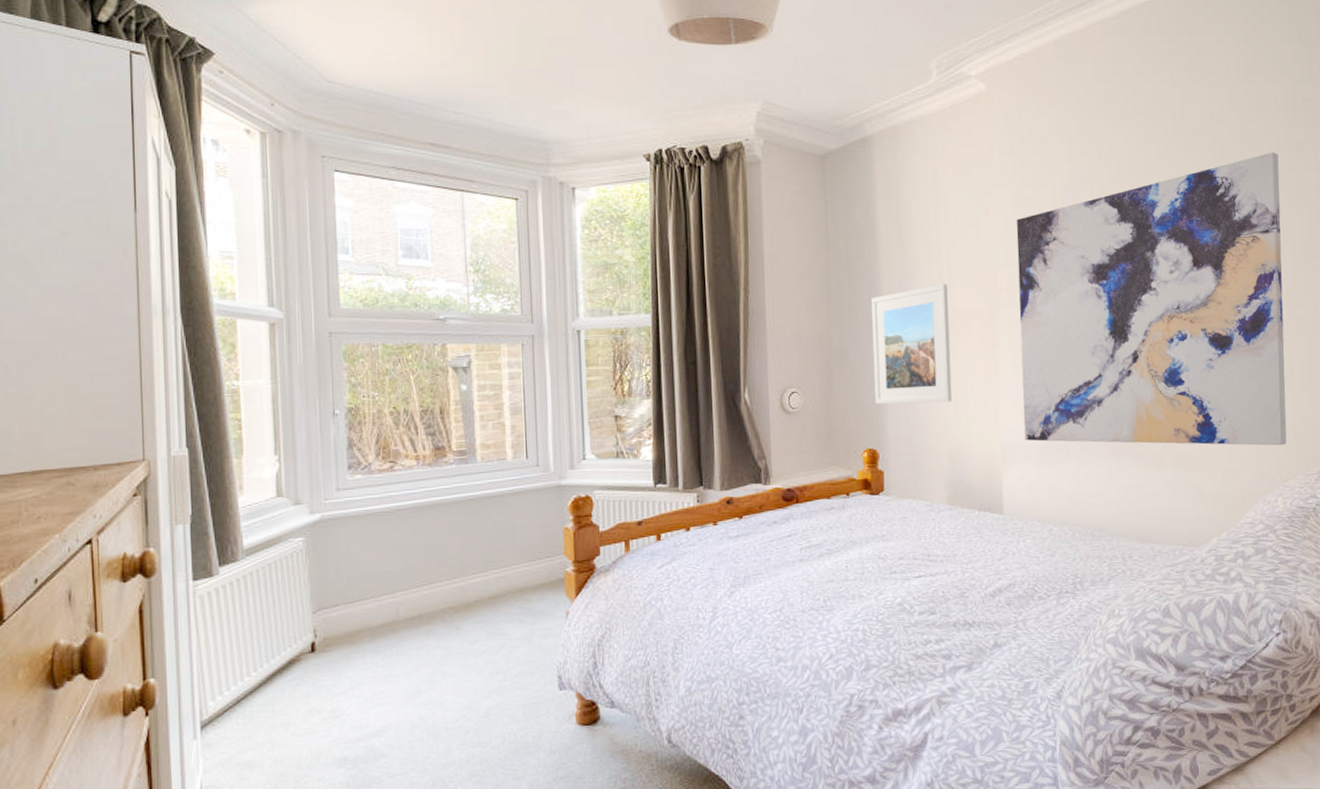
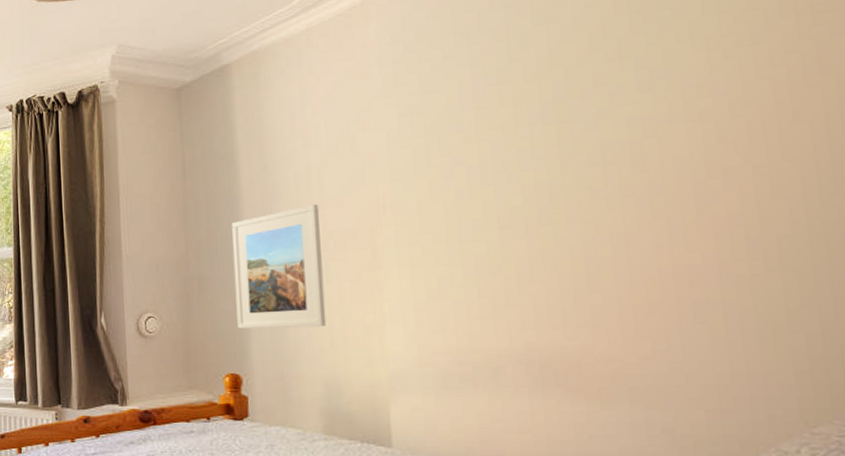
wall art: present [1016,153,1287,446] -> none [401,21,813,382]

